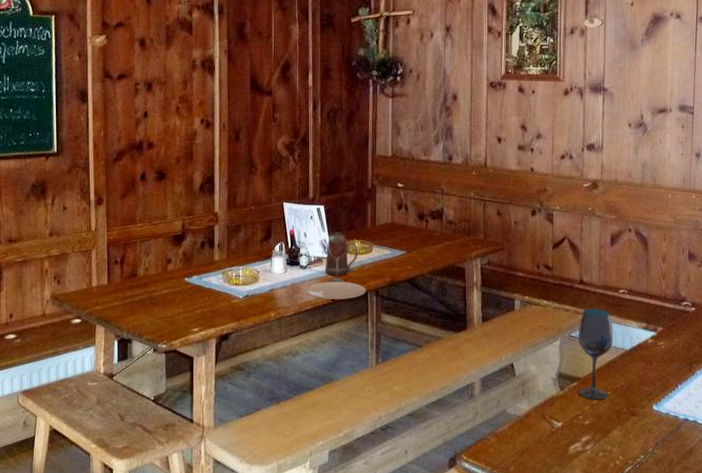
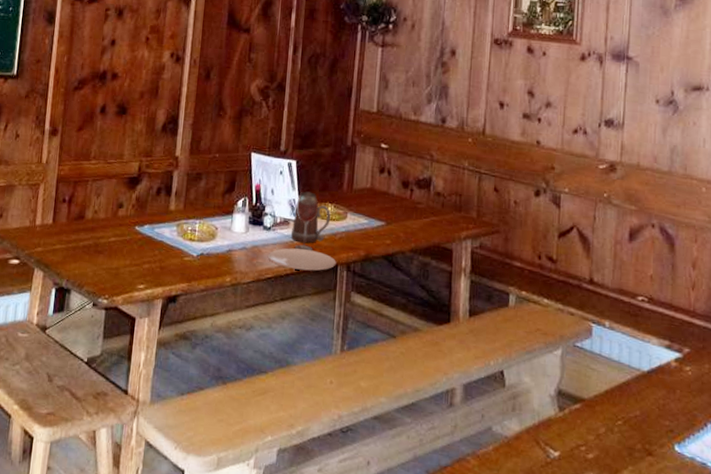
wineglass: present [578,309,613,400] -> none [581,314,628,430]

